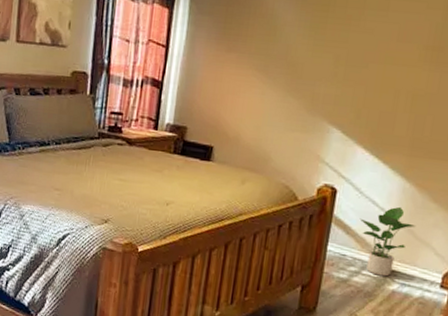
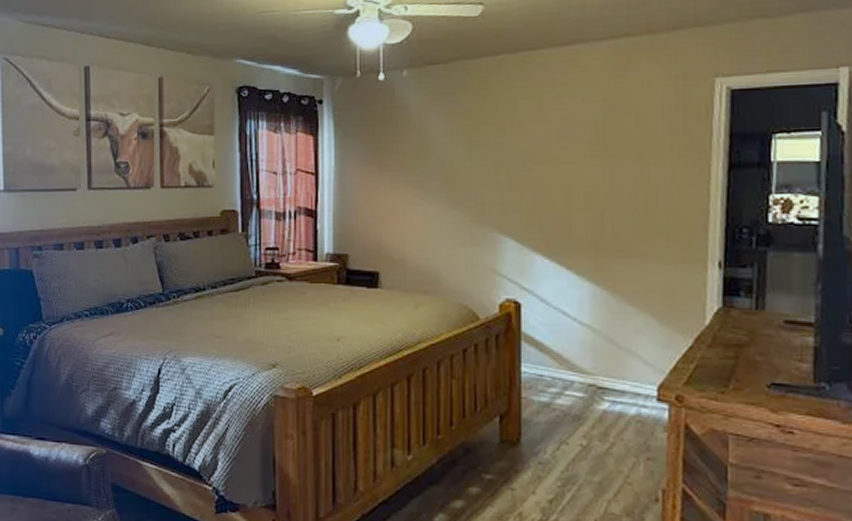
potted plant: present [360,206,416,277] -> none [551,314,616,395]

